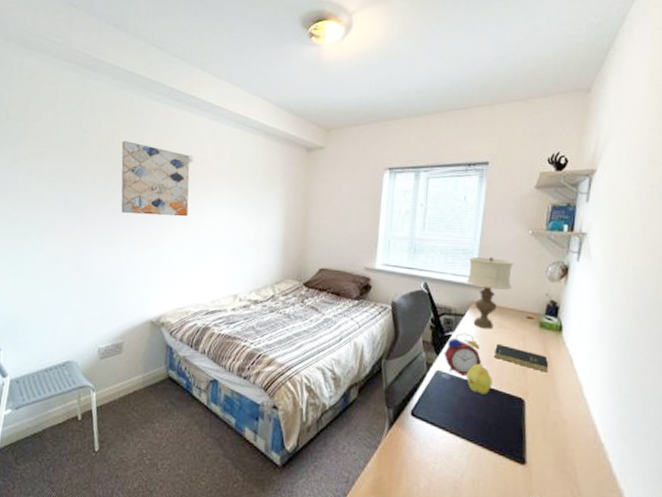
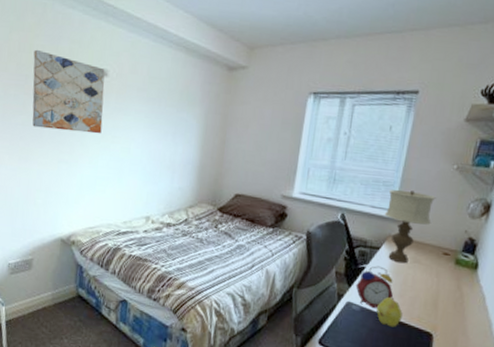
book: present [495,343,549,372] -> none [407,278,461,309]

